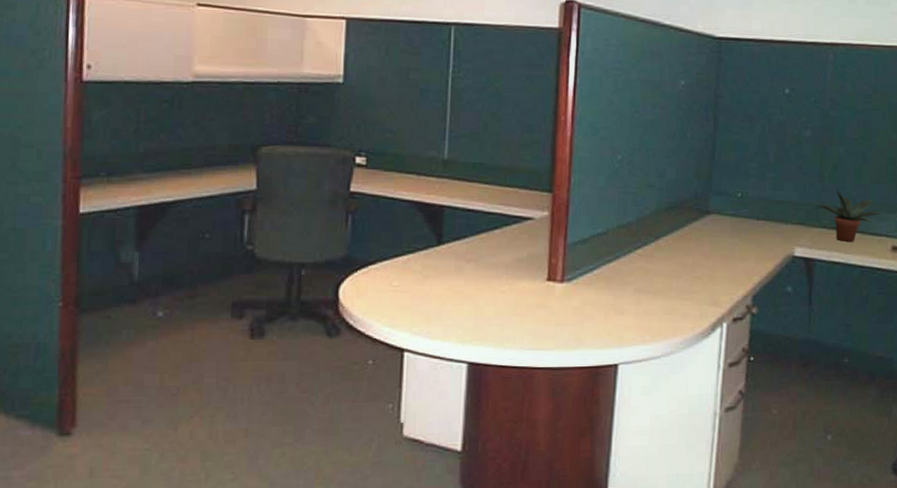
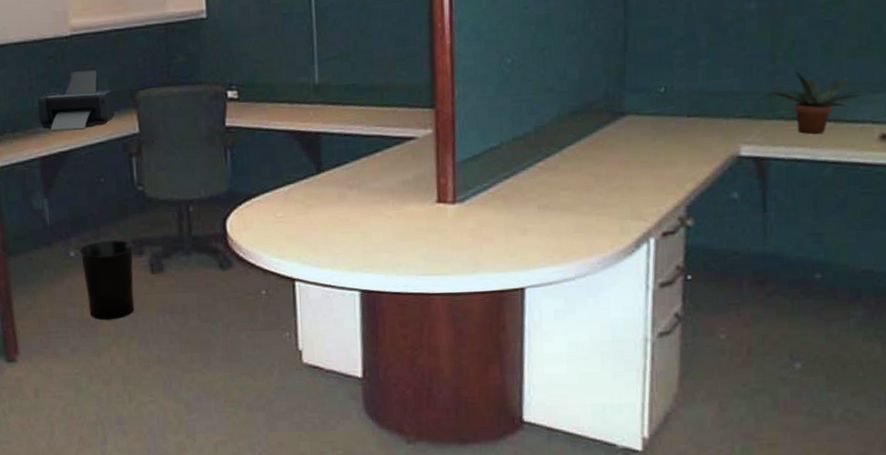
printer: none [144,119,232,181] -> present [39,70,115,130]
waste bin: none [169,302,234,388] -> present [79,240,135,320]

